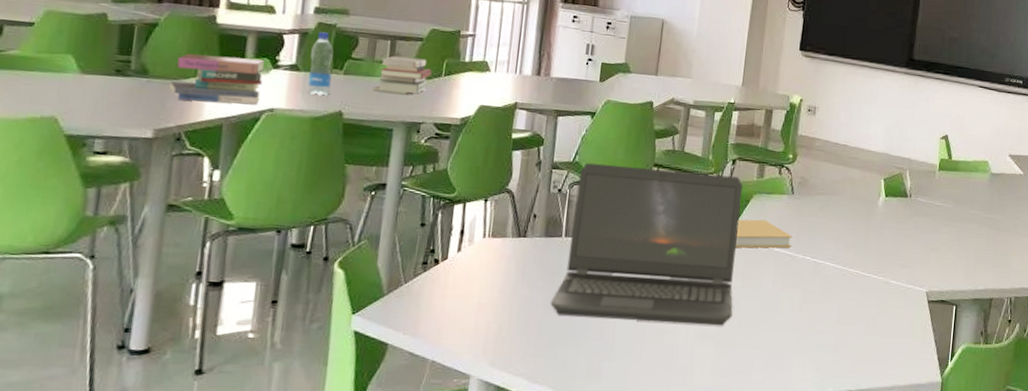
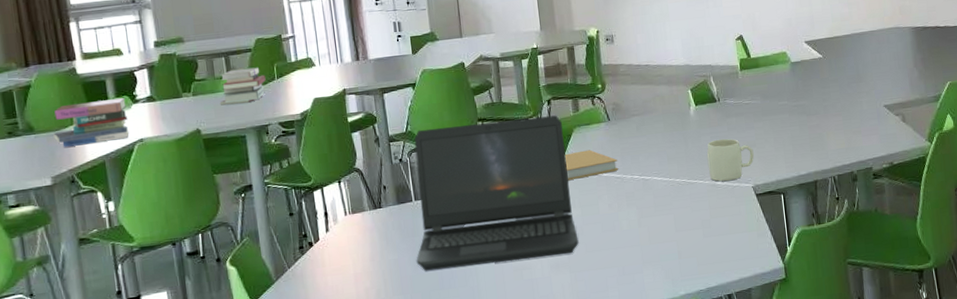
bottle: present [307,32,334,97] -> none [160,62,185,120]
mug: none [884,236,935,282] -> present [706,138,754,182]

